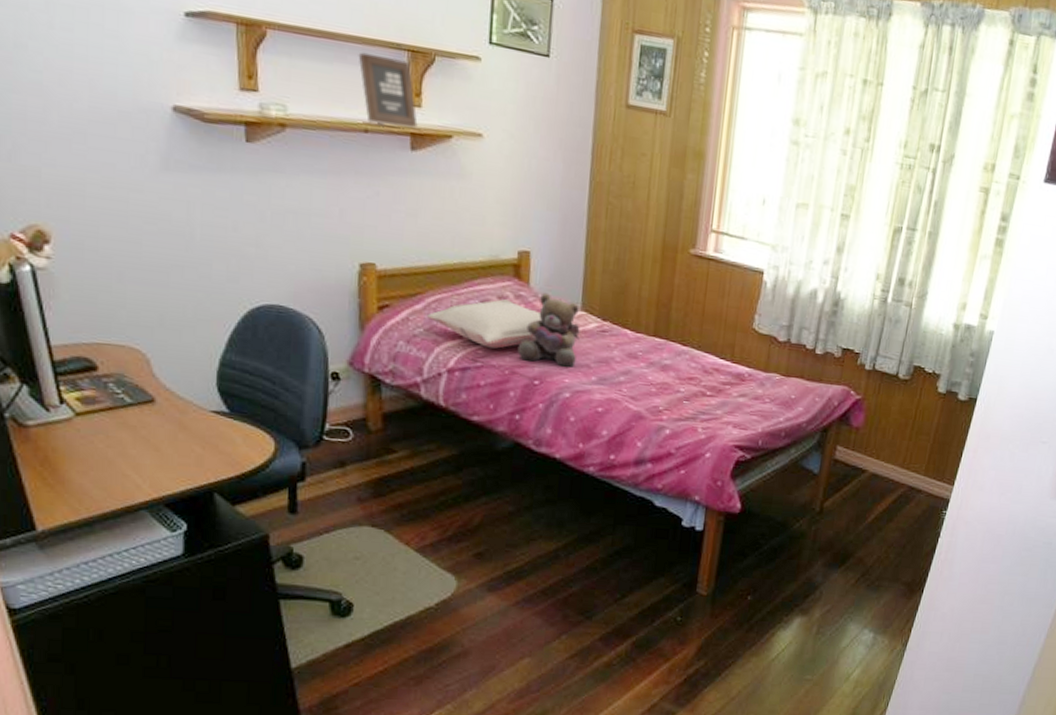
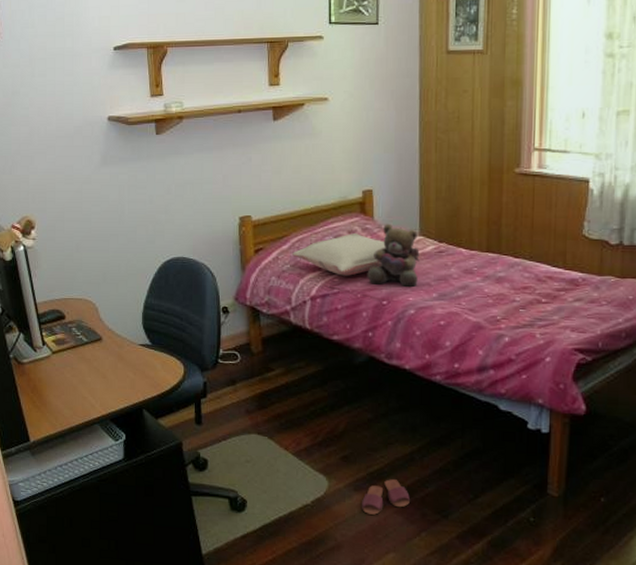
picture frame: present [358,52,418,128] -> none [231,50,277,104]
slippers: none [495,578,551,617] -> present [362,479,410,515]

